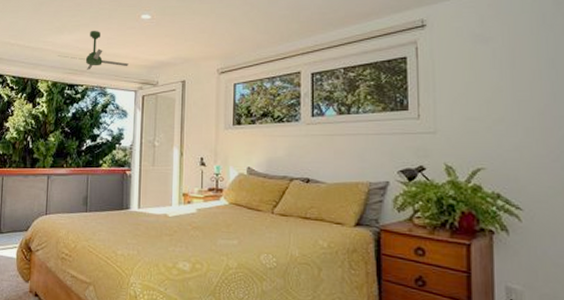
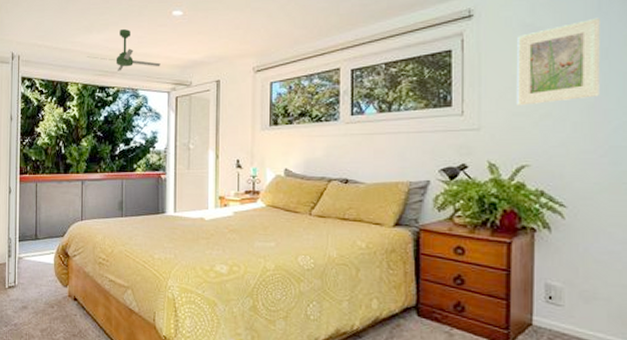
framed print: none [468,30,549,111] -> present [517,17,600,106]

